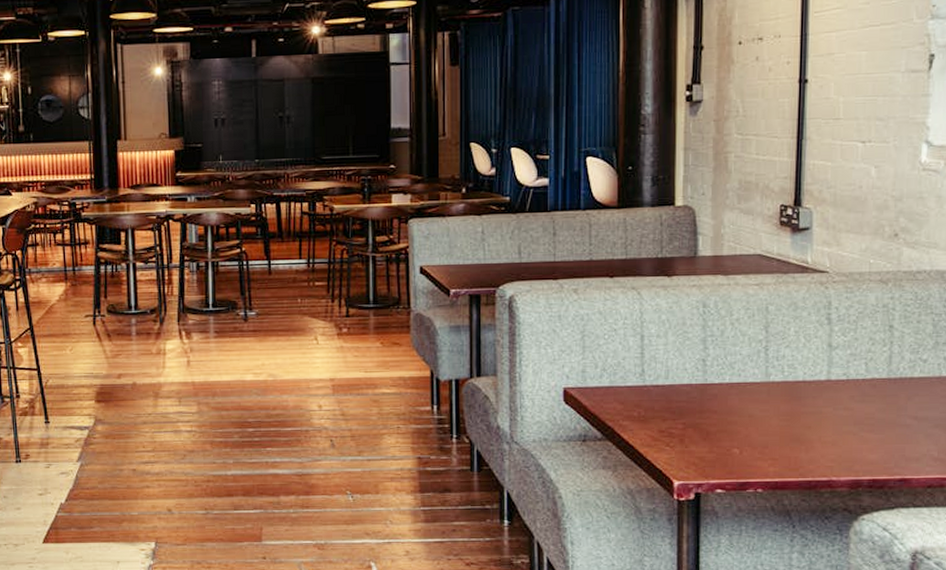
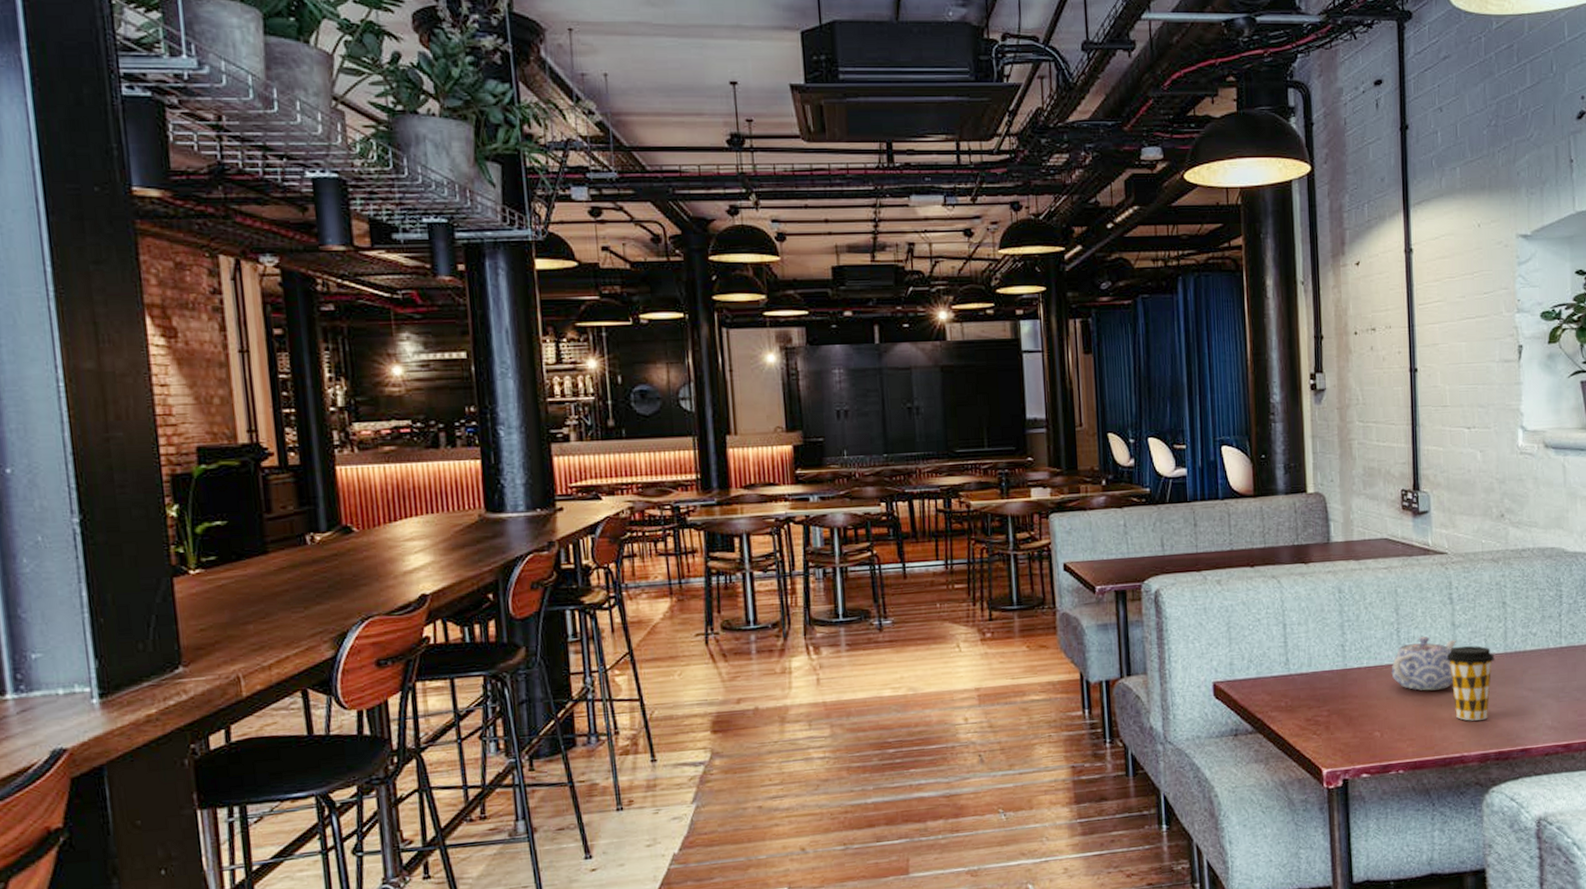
teapot: none [756,356,832,412] -> present [1391,636,1456,691]
coffee cup: none [819,368,875,446] -> present [1446,645,1494,721]

